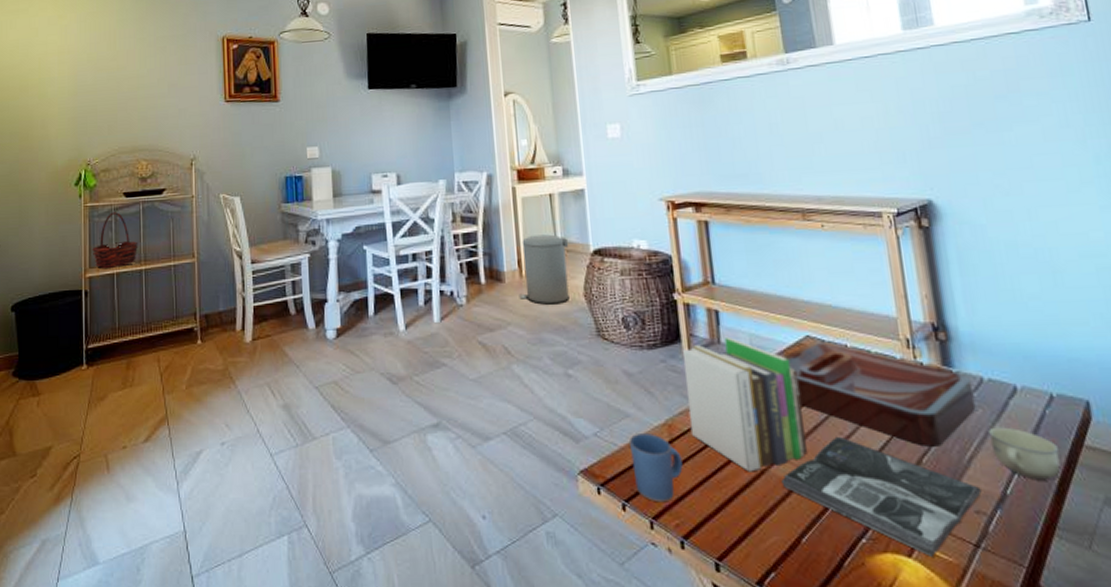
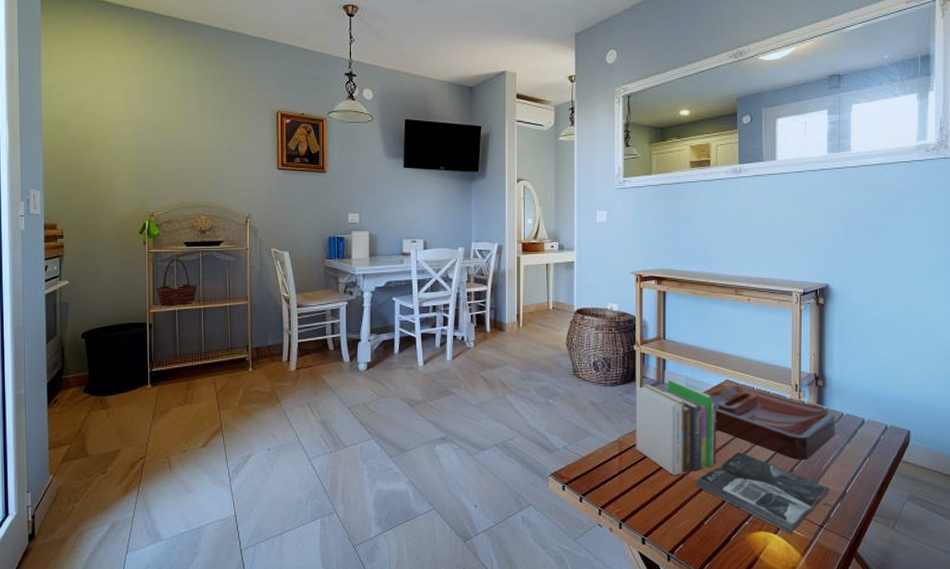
pedal bin: present [519,234,570,306] -> none [516,296,558,351]
mug: present [629,433,683,503] -> none [590,447,627,497]
cup: present [988,427,1061,481] -> none [841,447,884,484]

